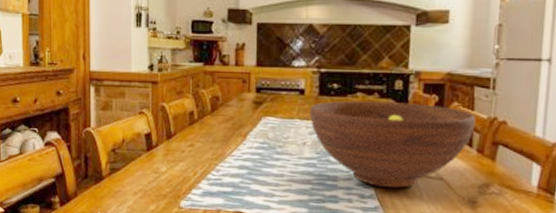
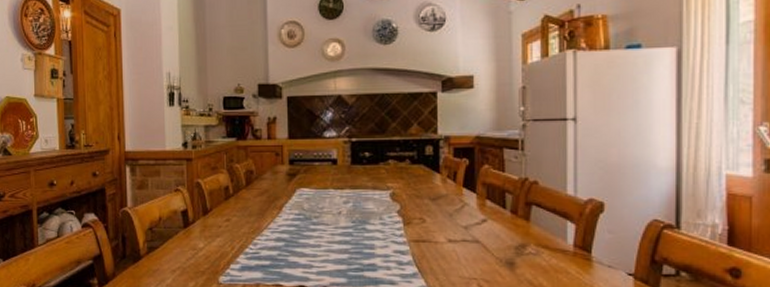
fruit bowl: present [310,100,476,188] -> none [343,168,507,253]

